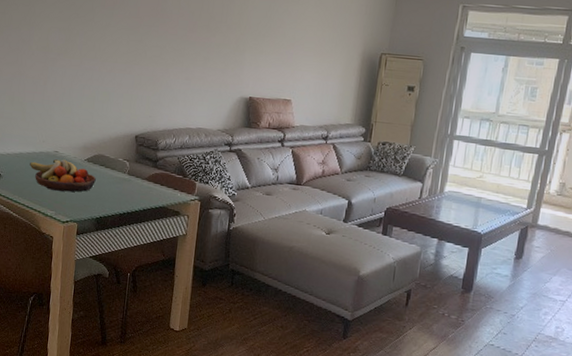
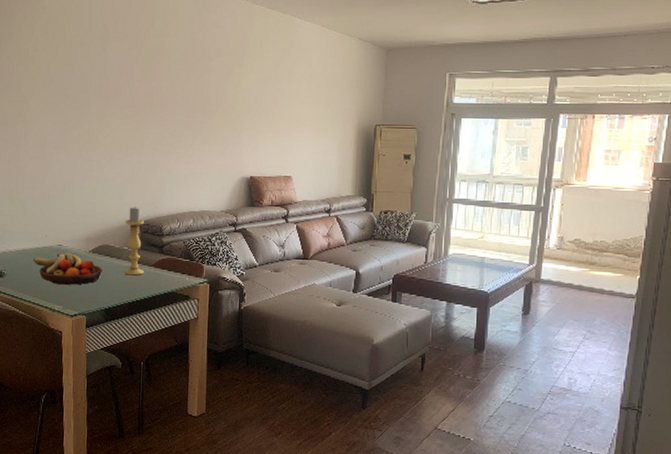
candle holder: none [117,118,140,188] -> present [124,206,144,276]

